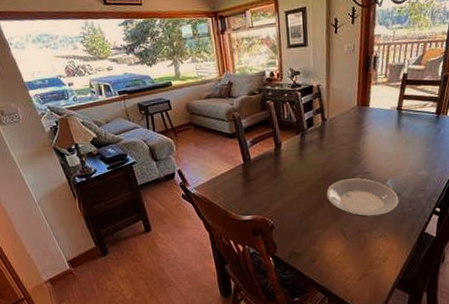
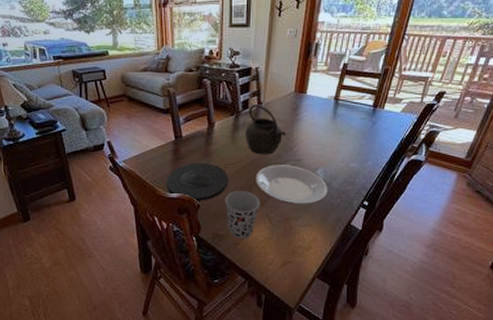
plate: none [239,183,300,221] -> present [167,162,229,201]
cup: none [298,207,333,255] -> present [225,190,260,239]
kettle: none [312,120,353,171] -> present [246,104,287,155]

